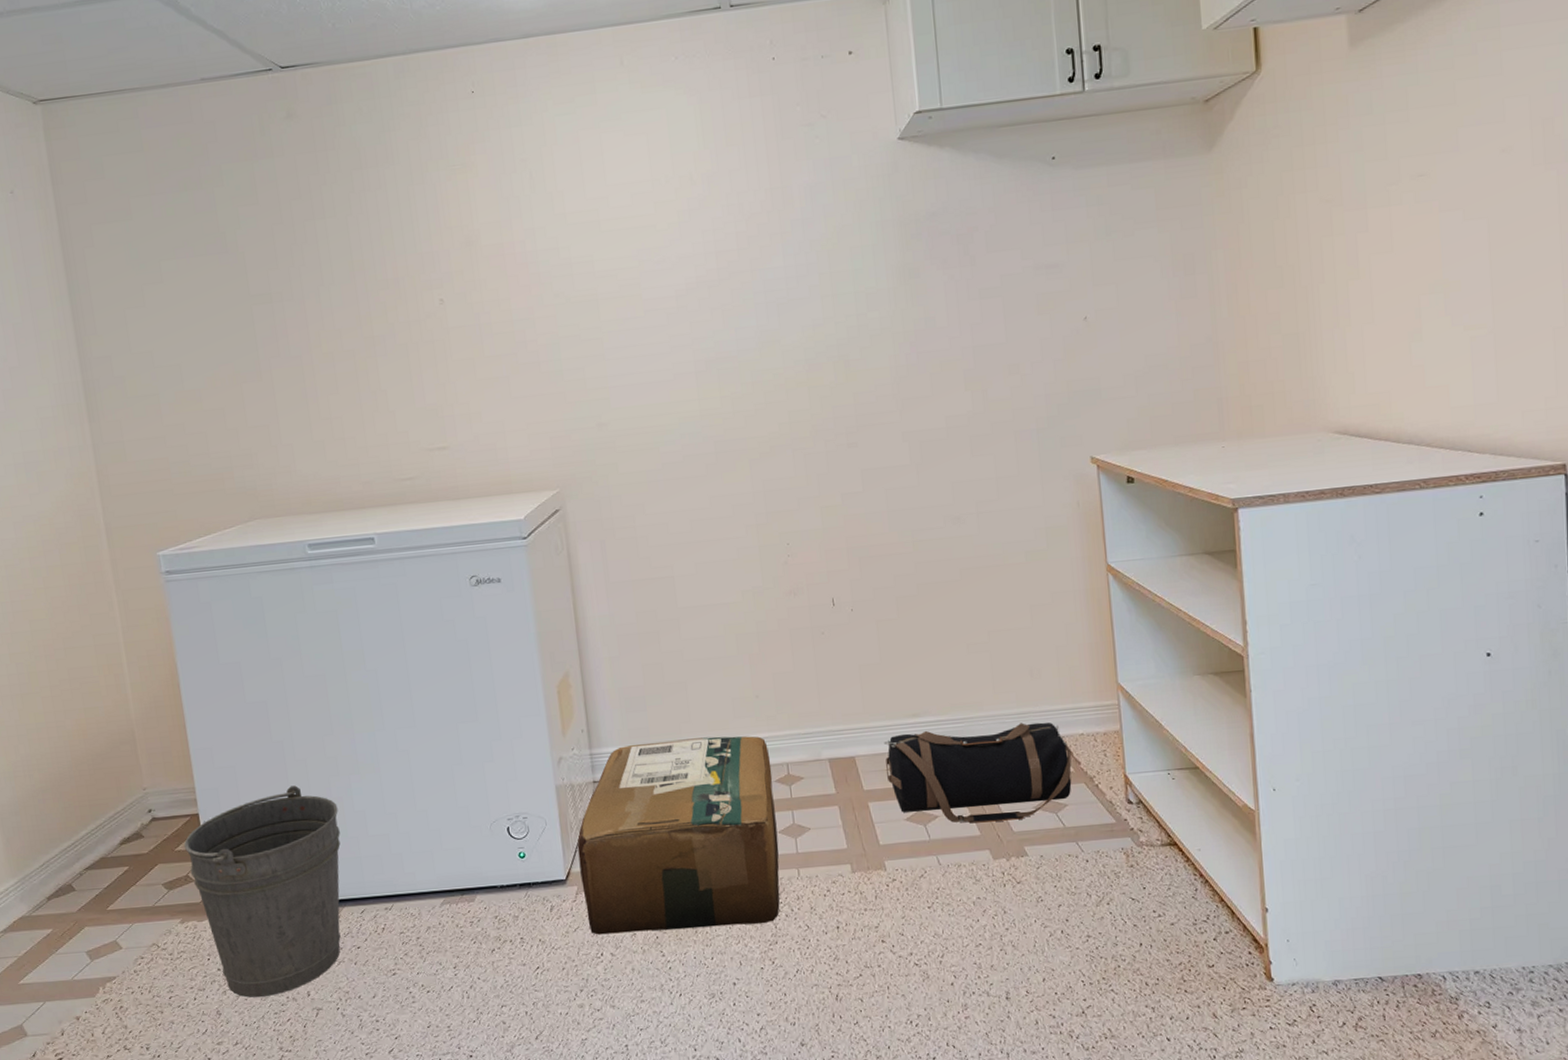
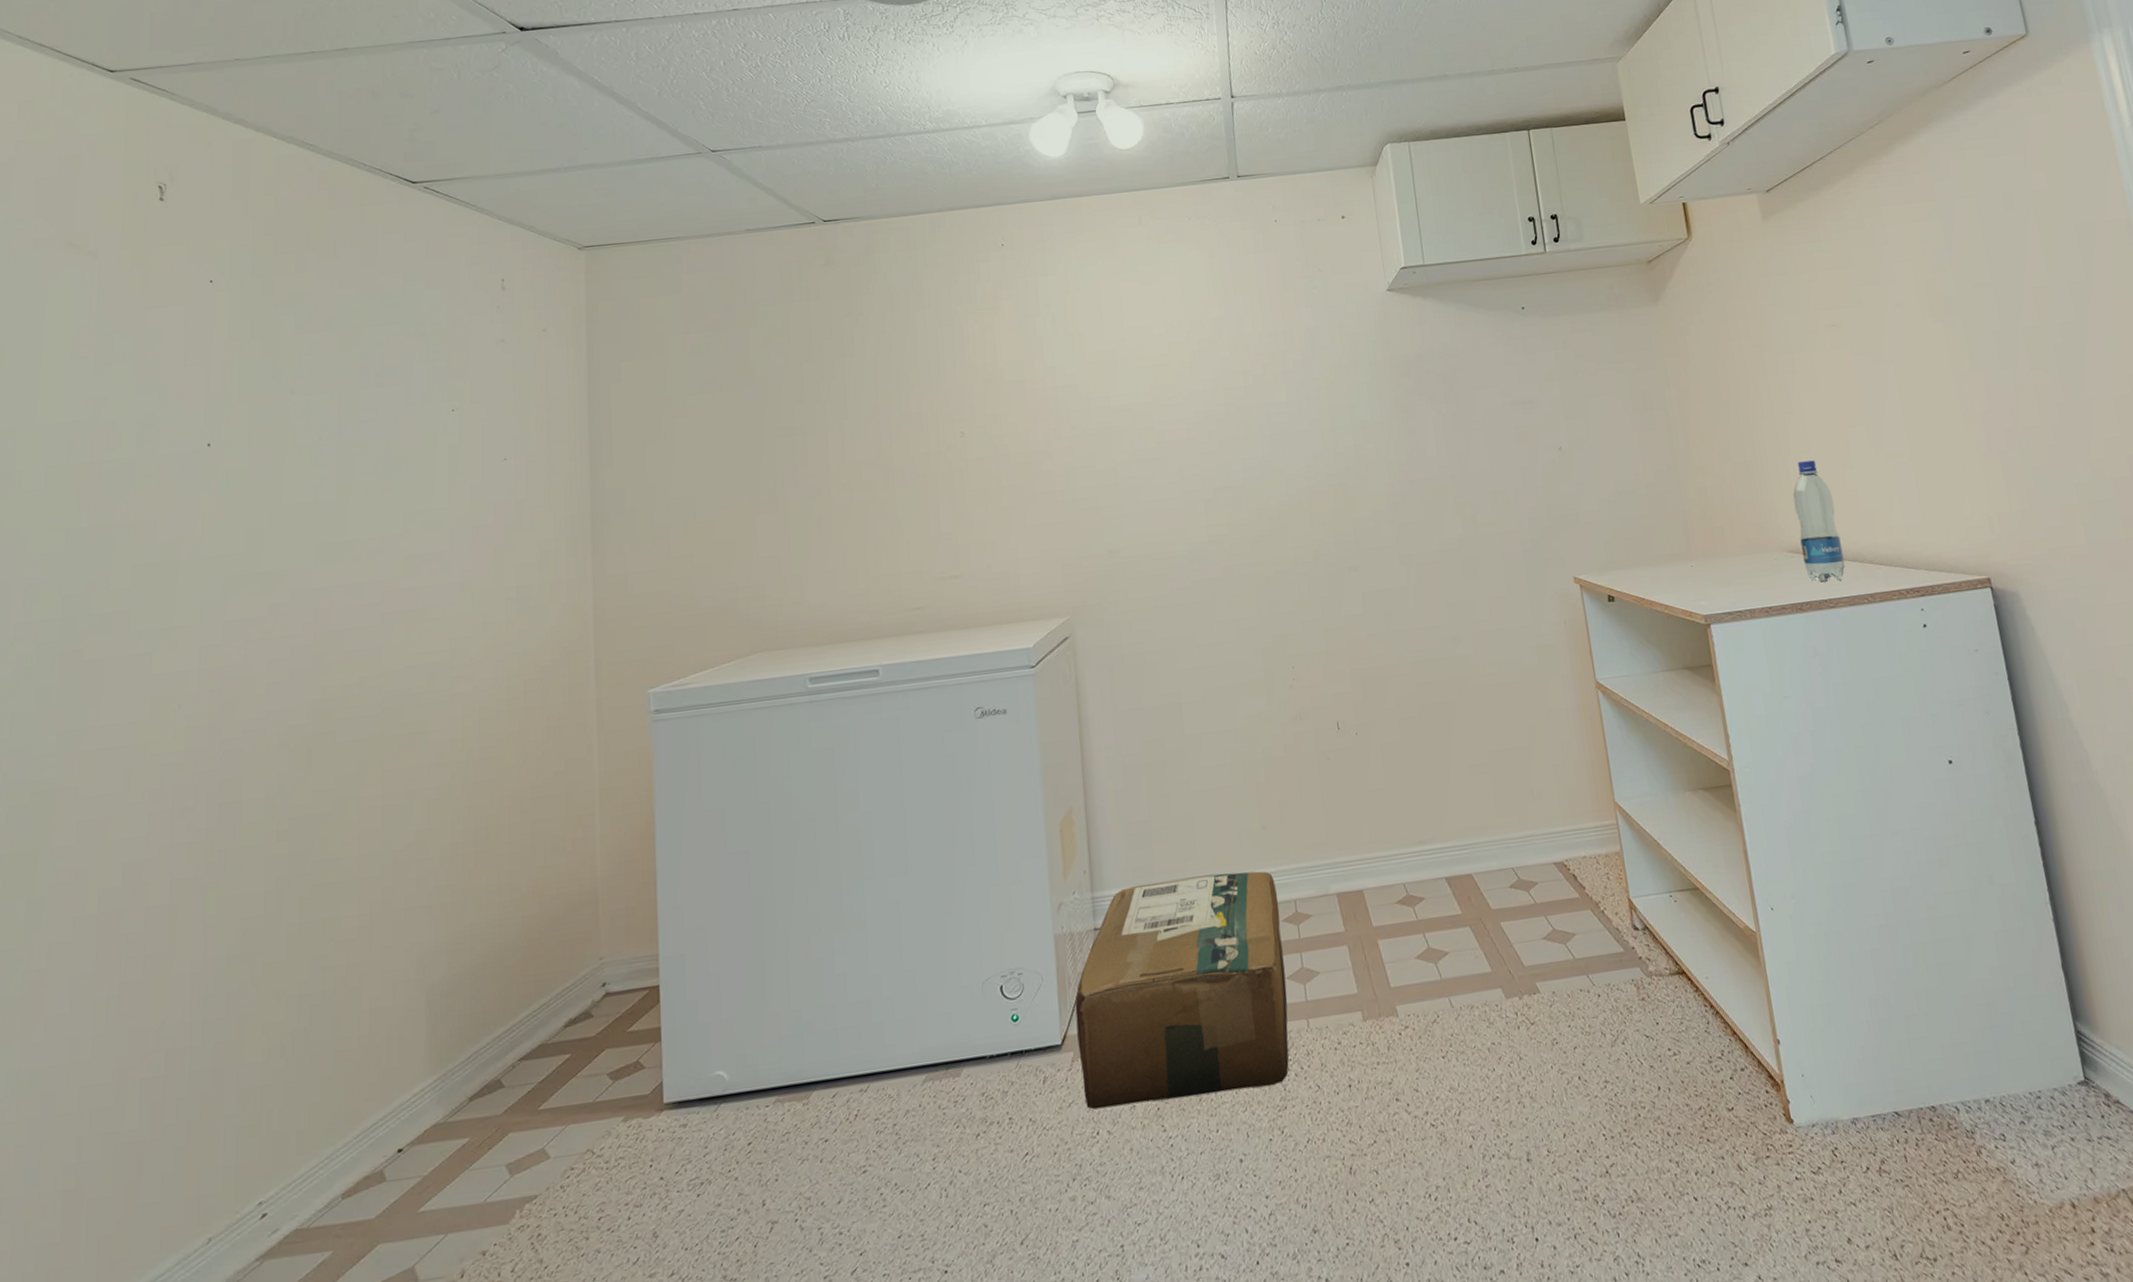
bucket: present [183,785,341,997] -> none [638,947,817,1213]
duffel bag: present [884,722,1072,824] -> none [1392,845,1579,959]
bottle: none [1347,332,1399,466] -> present [1793,460,1846,583]

